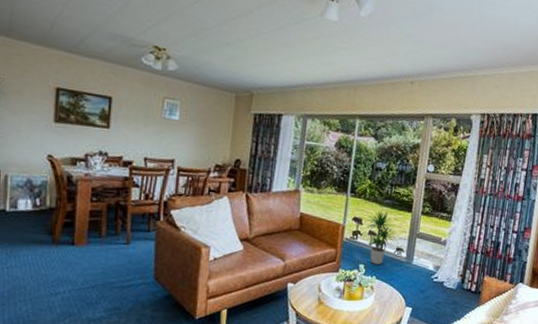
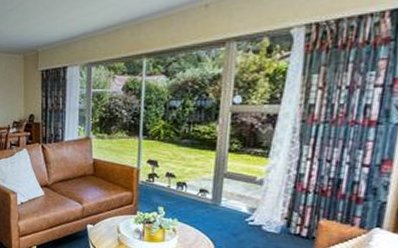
potted plant: present [366,209,396,265] -> none [163,150,199,207]

